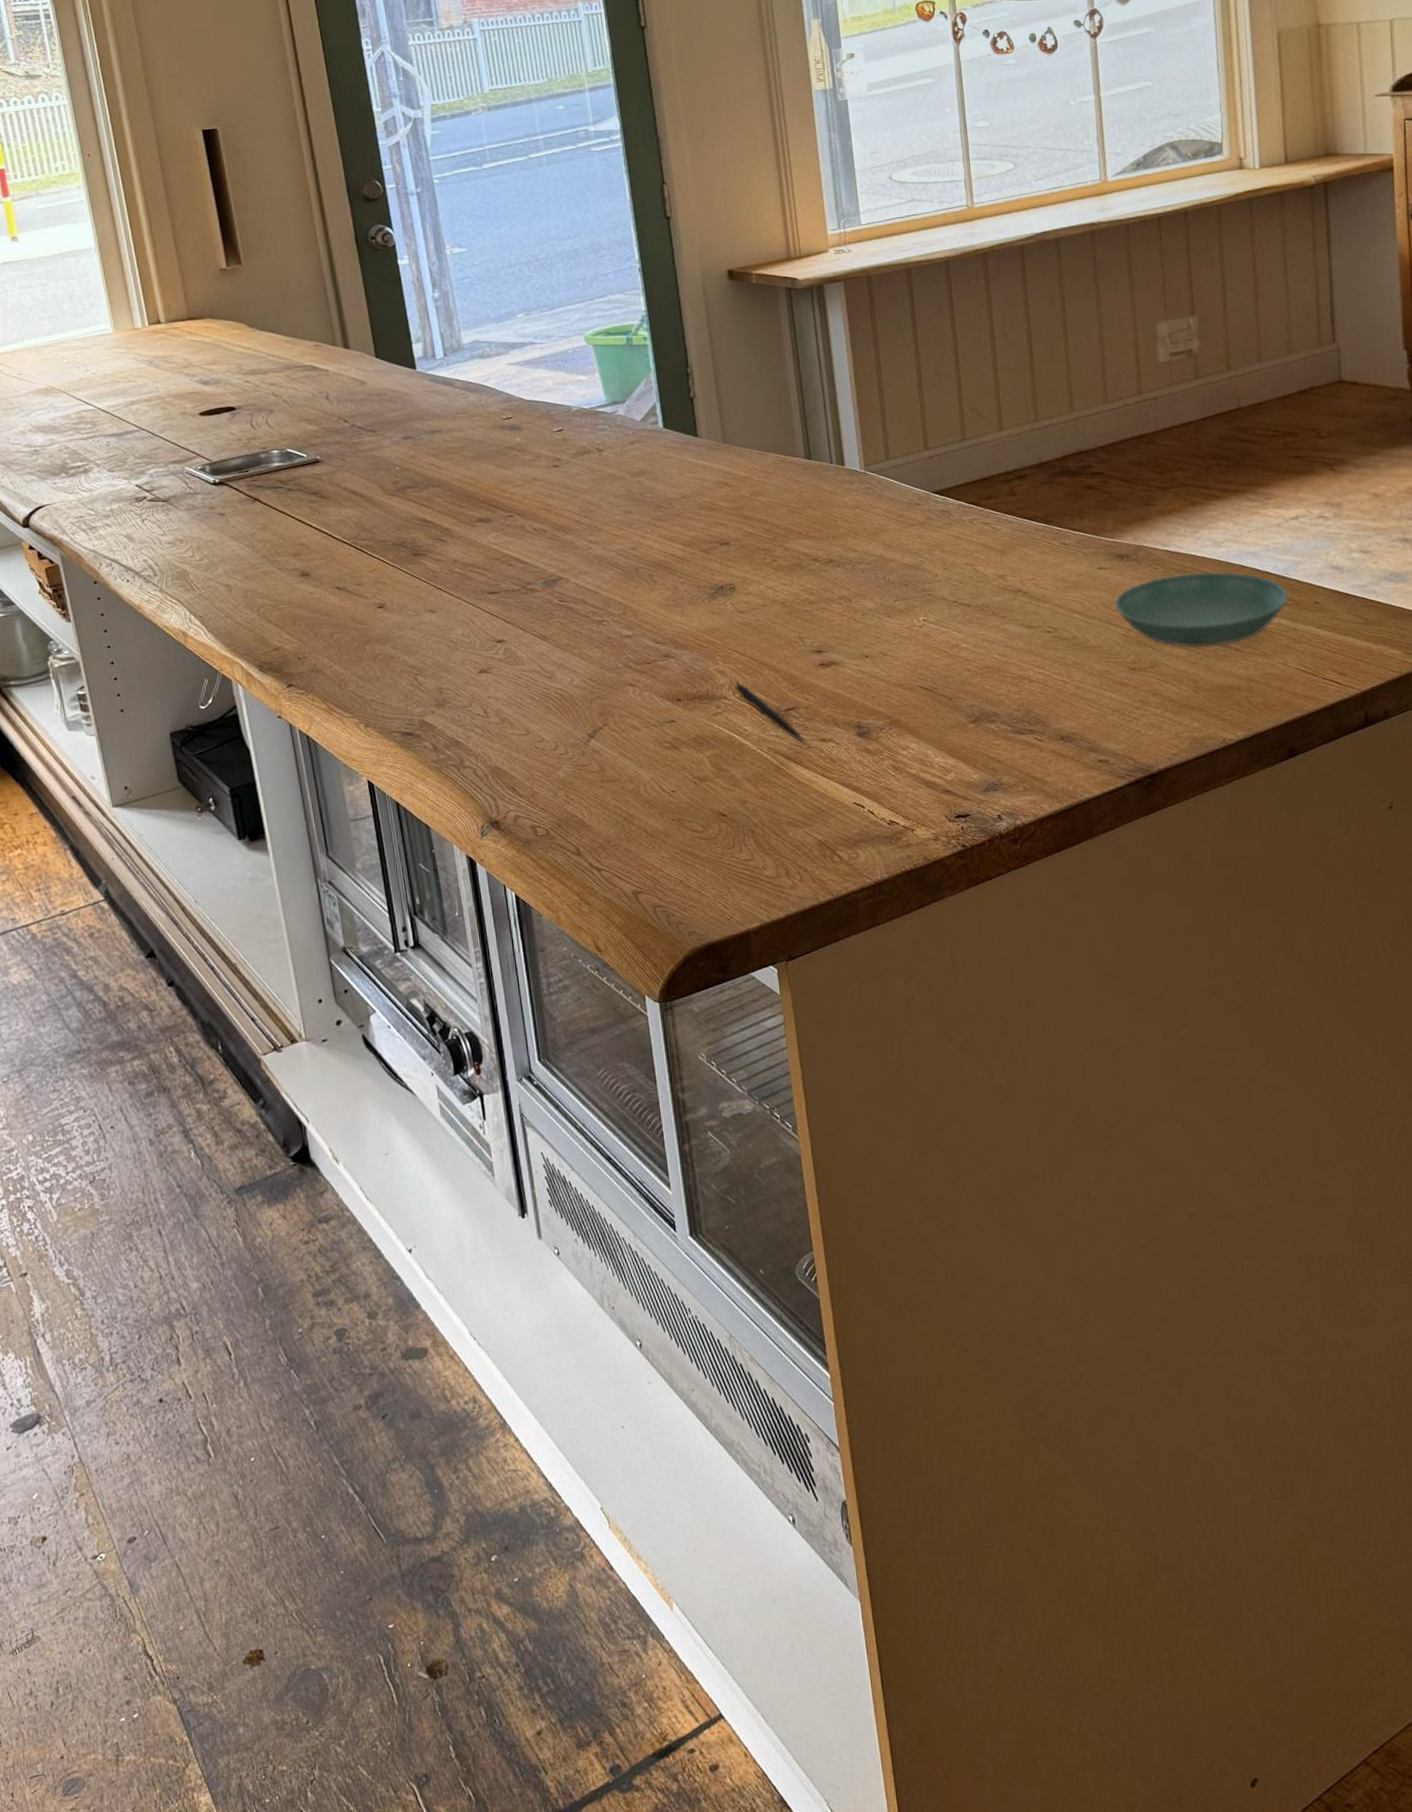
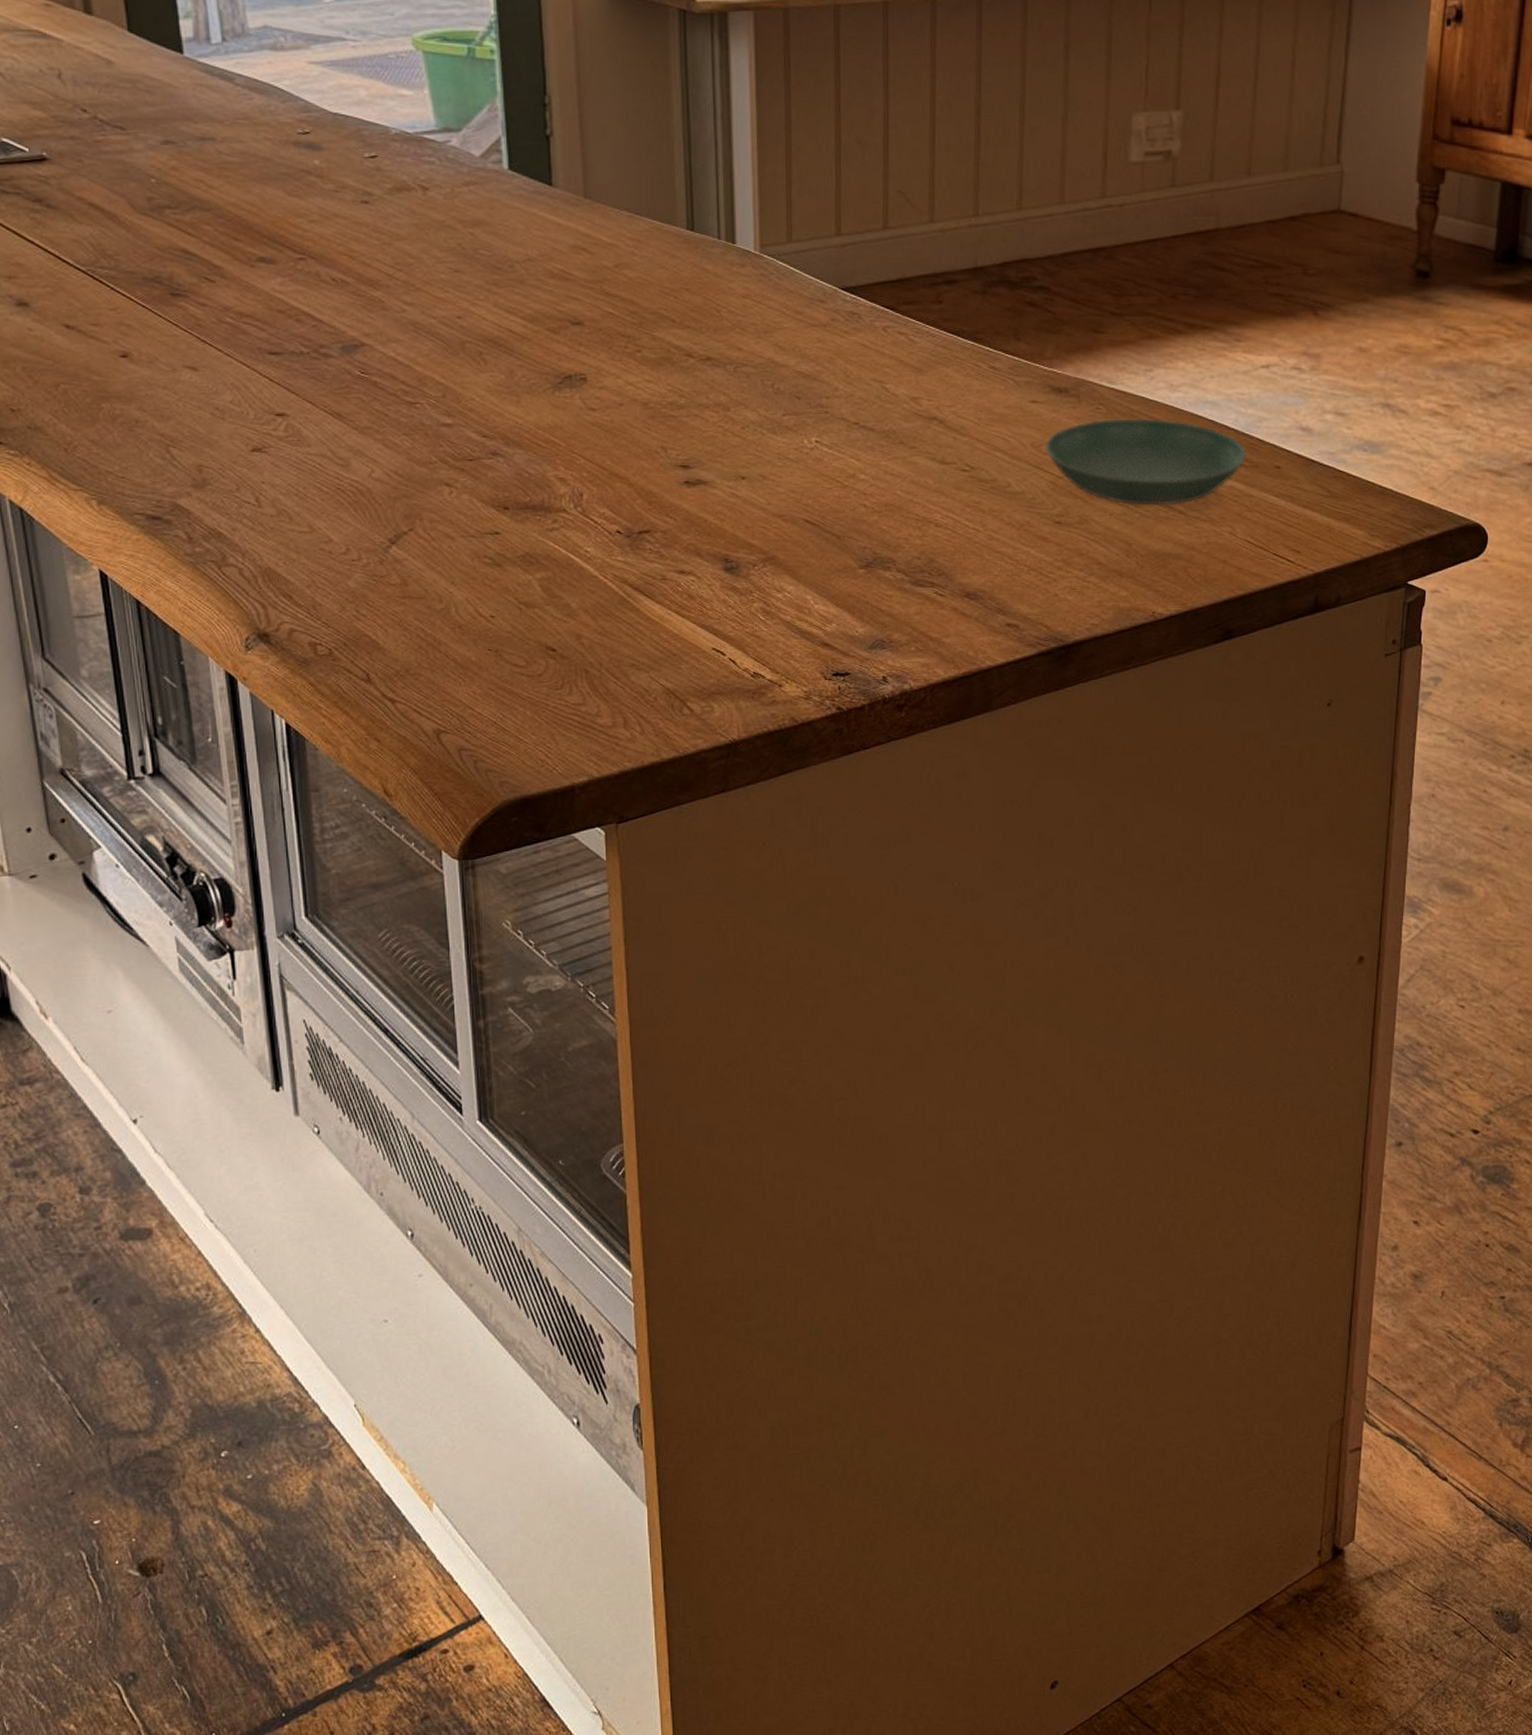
pen: present [735,682,807,745] -> none [577,494,661,576]

